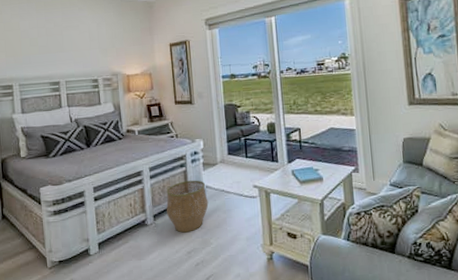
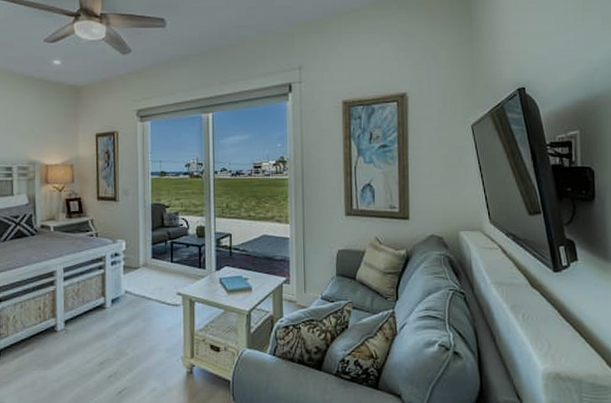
basket: present [166,180,209,233] -> none [79,284,127,341]

